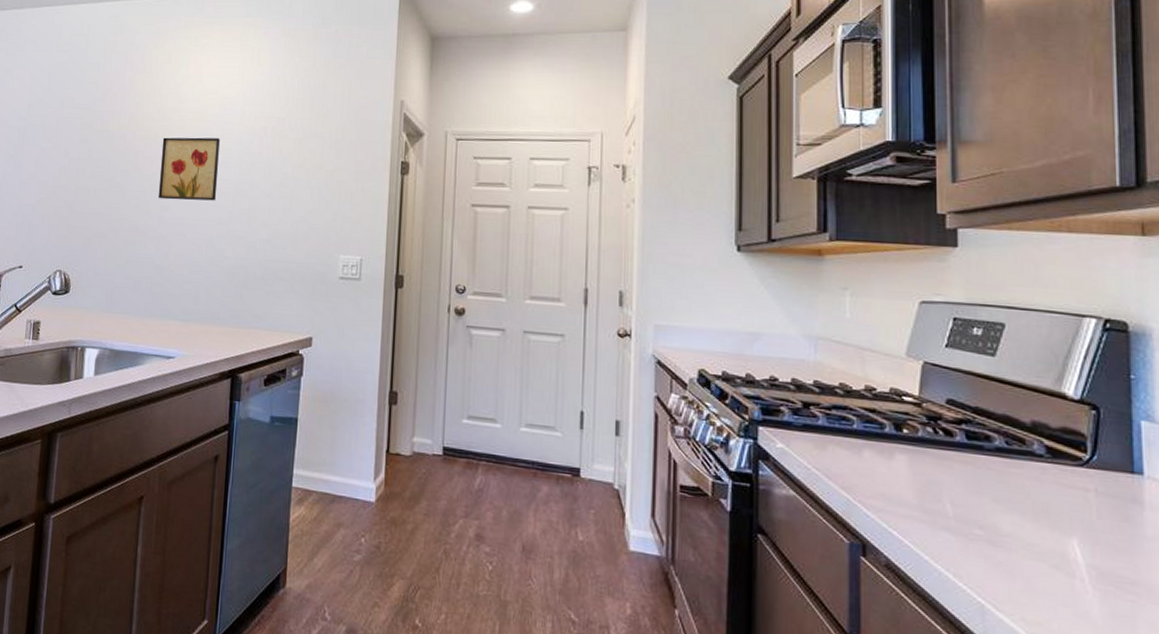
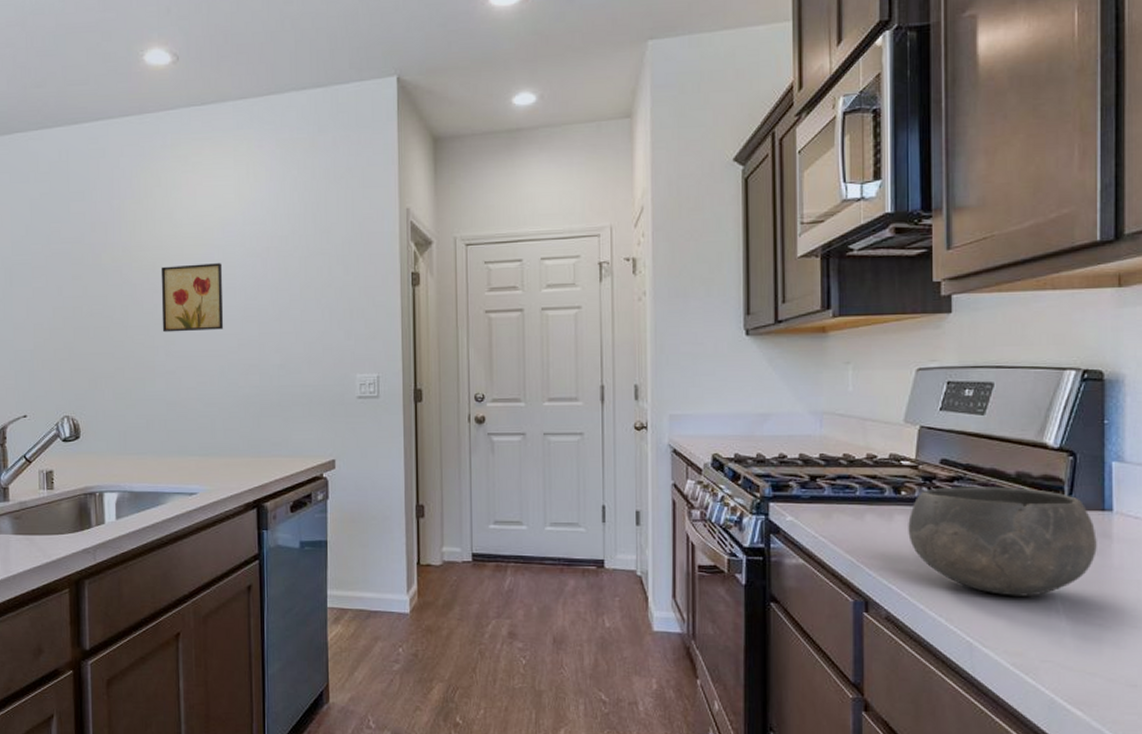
bowl: none [911,429,1126,561] -> present [908,486,1097,596]

